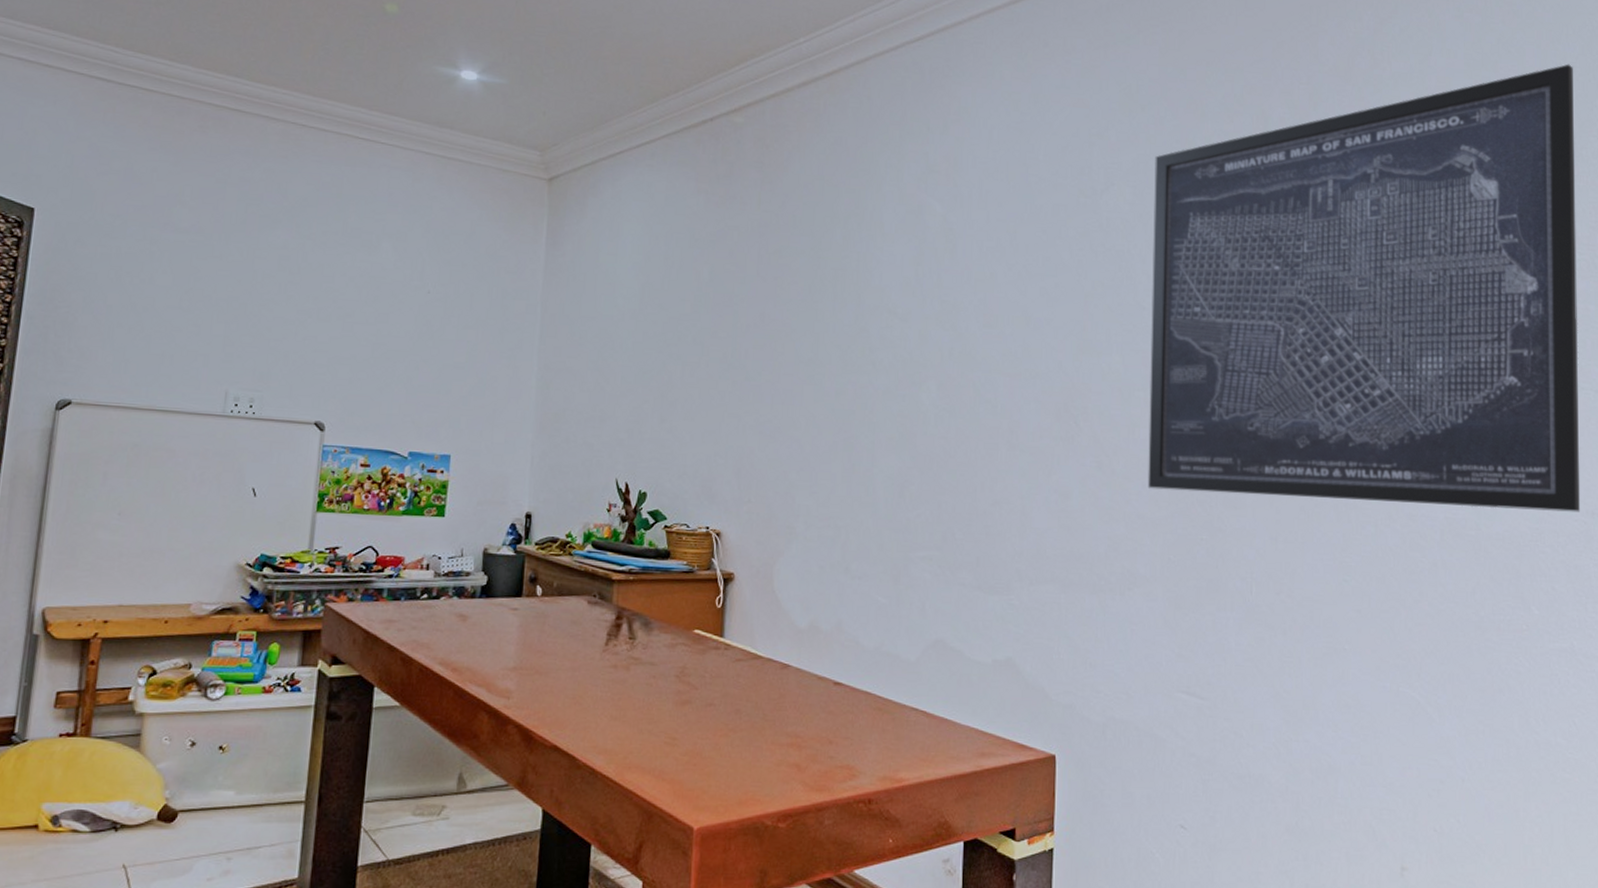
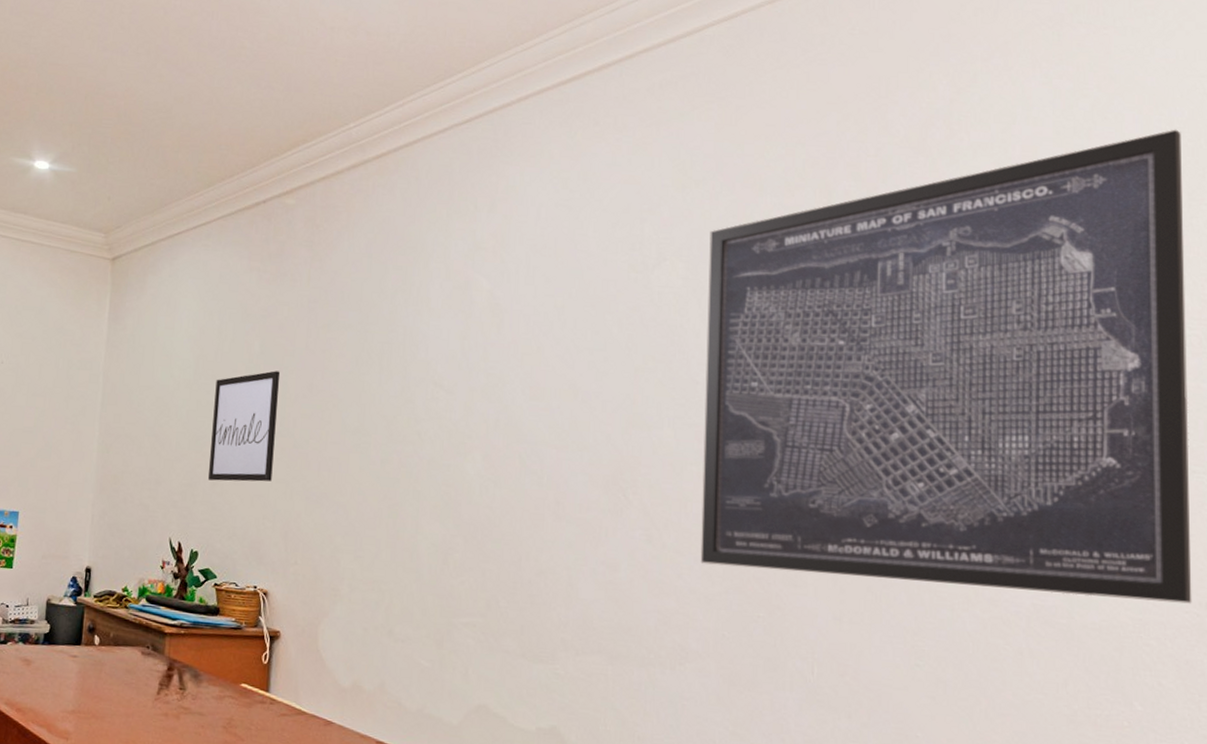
wall art: none [657,299,731,417] -> present [208,371,281,482]

